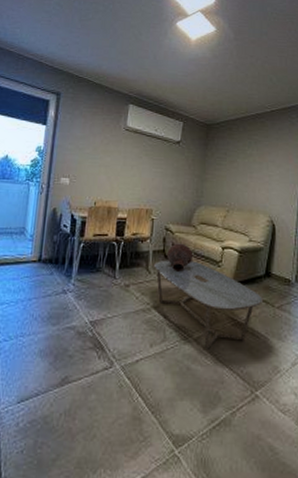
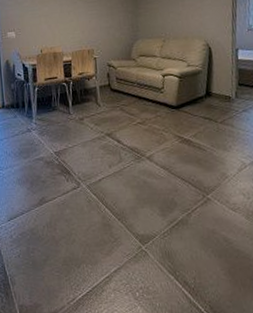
coffee table: present [153,260,263,349] -> none [101,90,206,165]
vessel: present [167,243,194,272] -> none [112,76,137,102]

